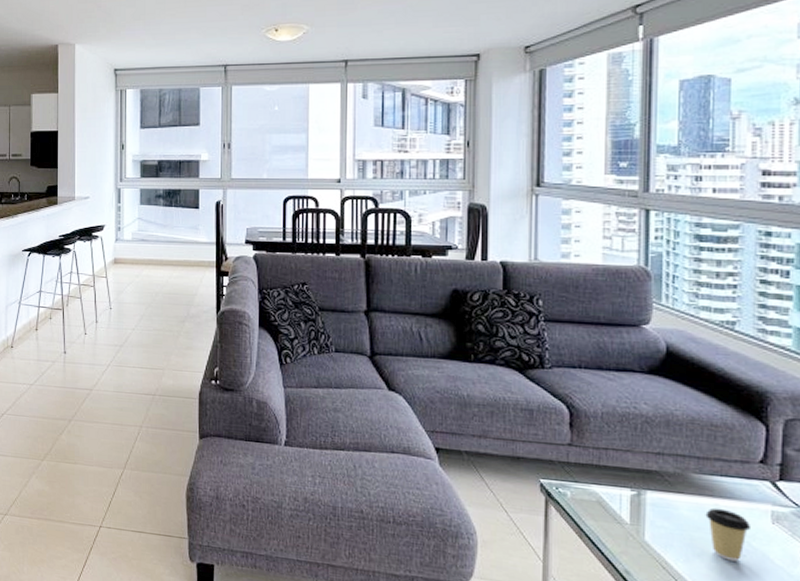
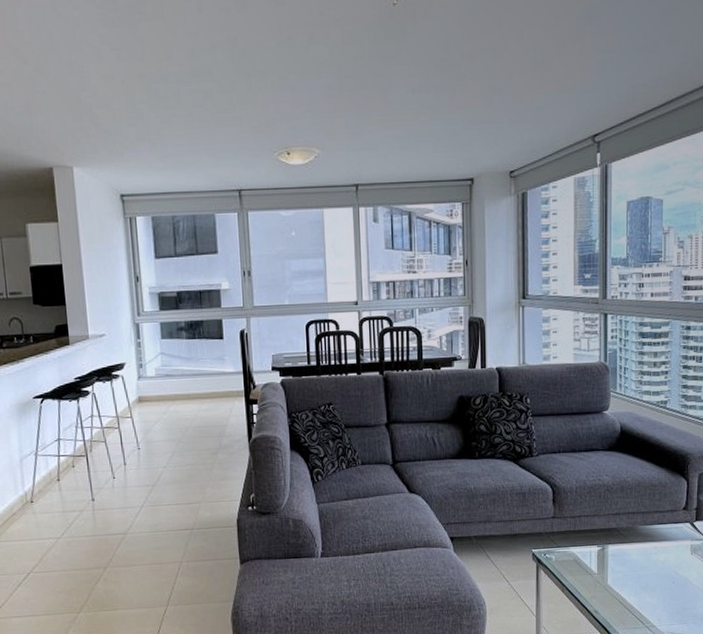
coffee cup: present [705,507,750,562] -> none [648,549,677,588]

